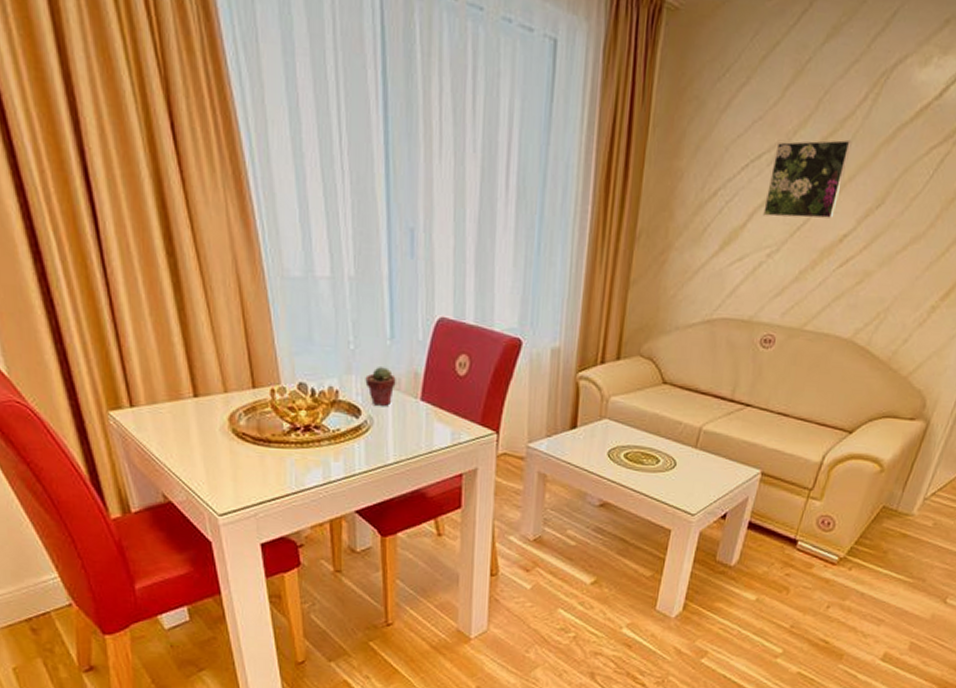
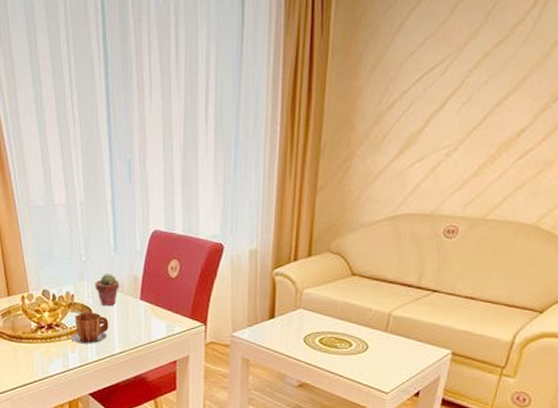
mug: none [333,412,382,451] -> present [71,312,109,344]
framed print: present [763,139,852,220] -> none [439,43,524,120]

